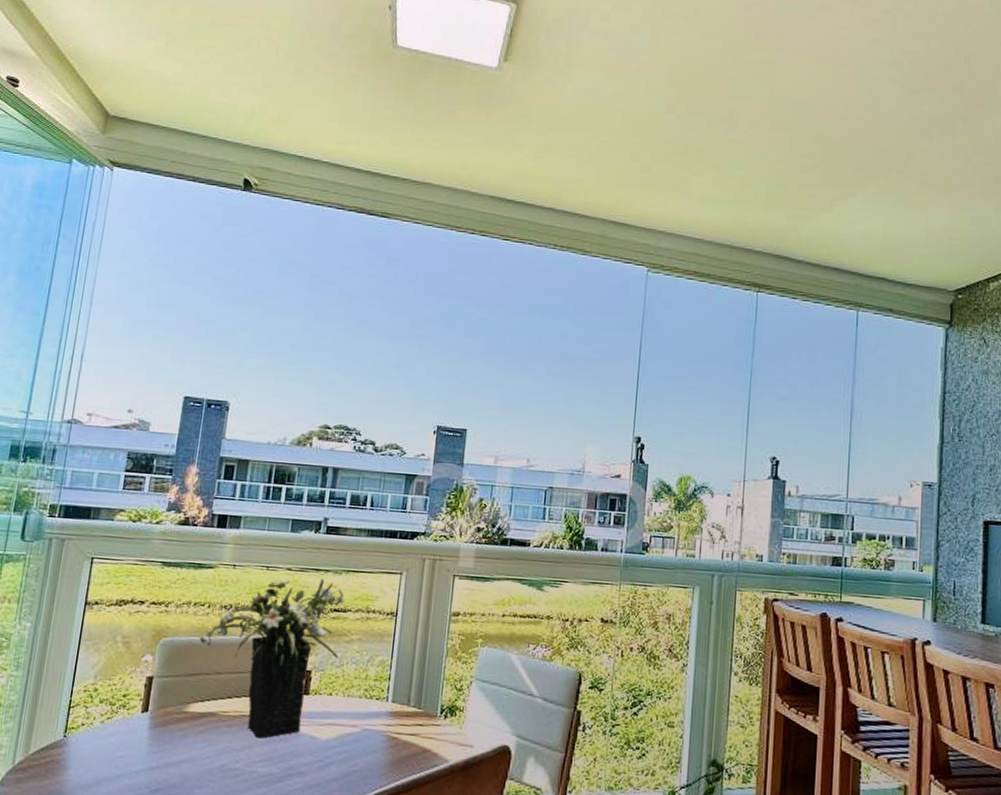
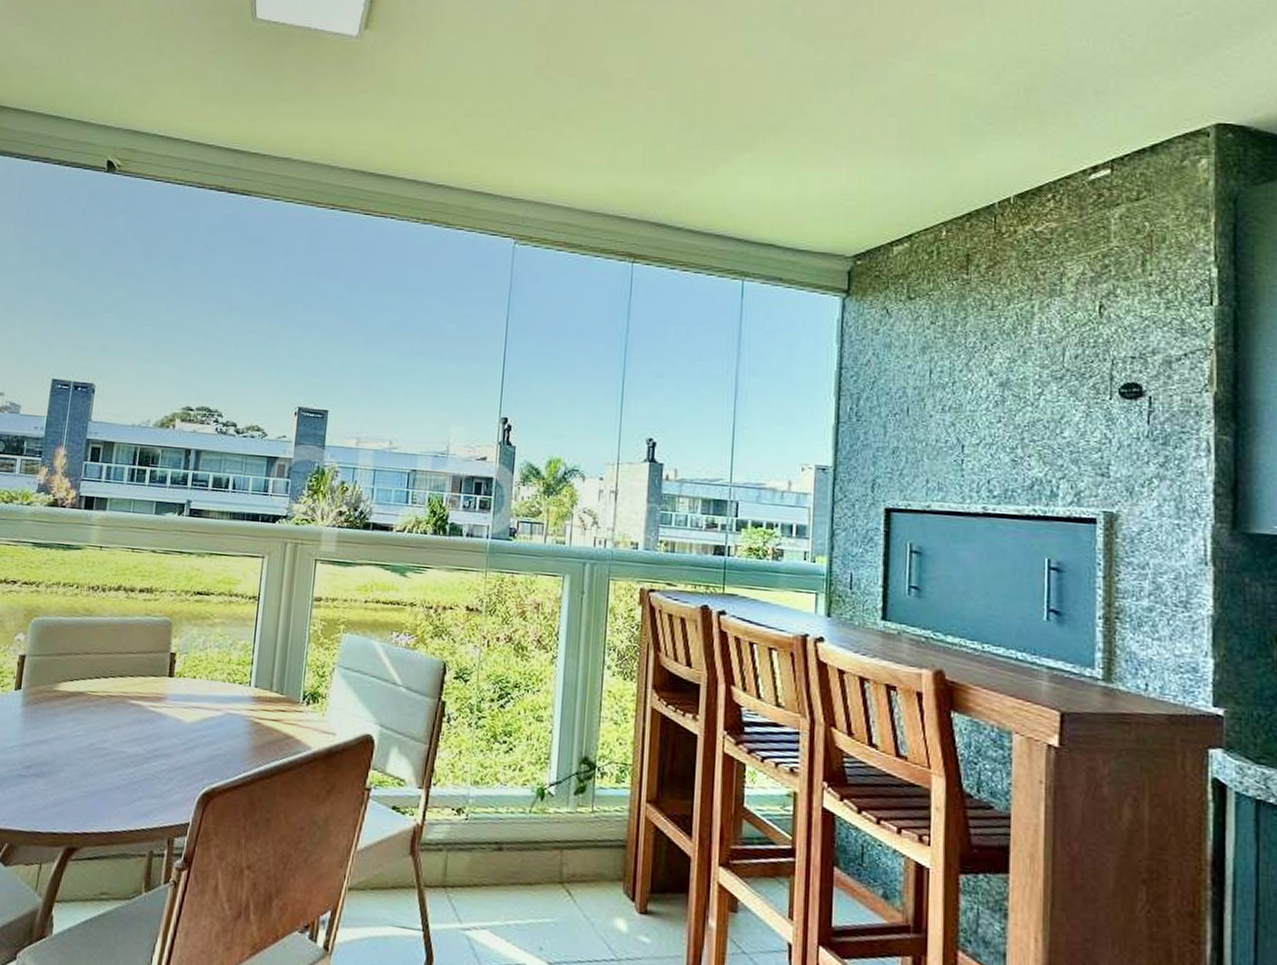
flower arrangement: present [199,578,345,739] -> none [68,560,208,719]

